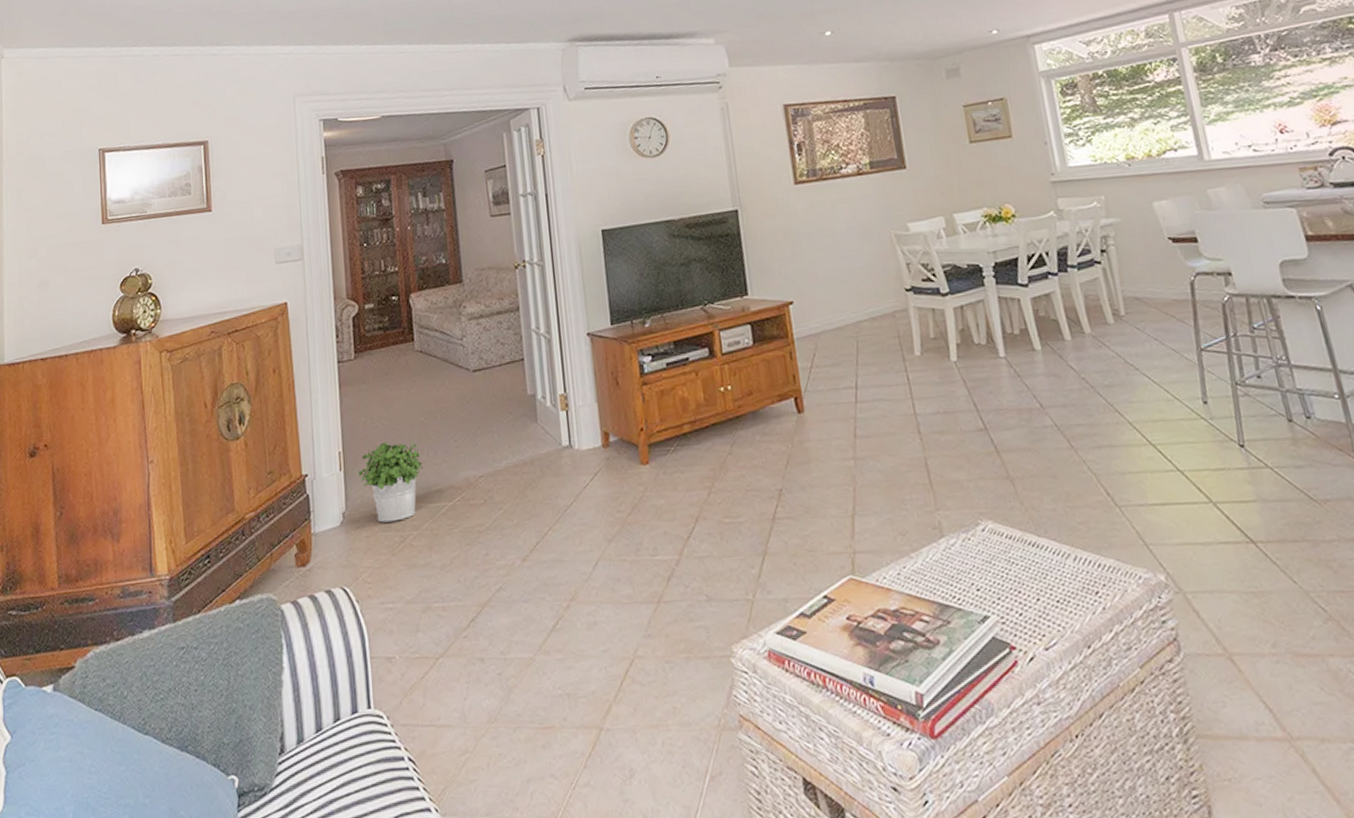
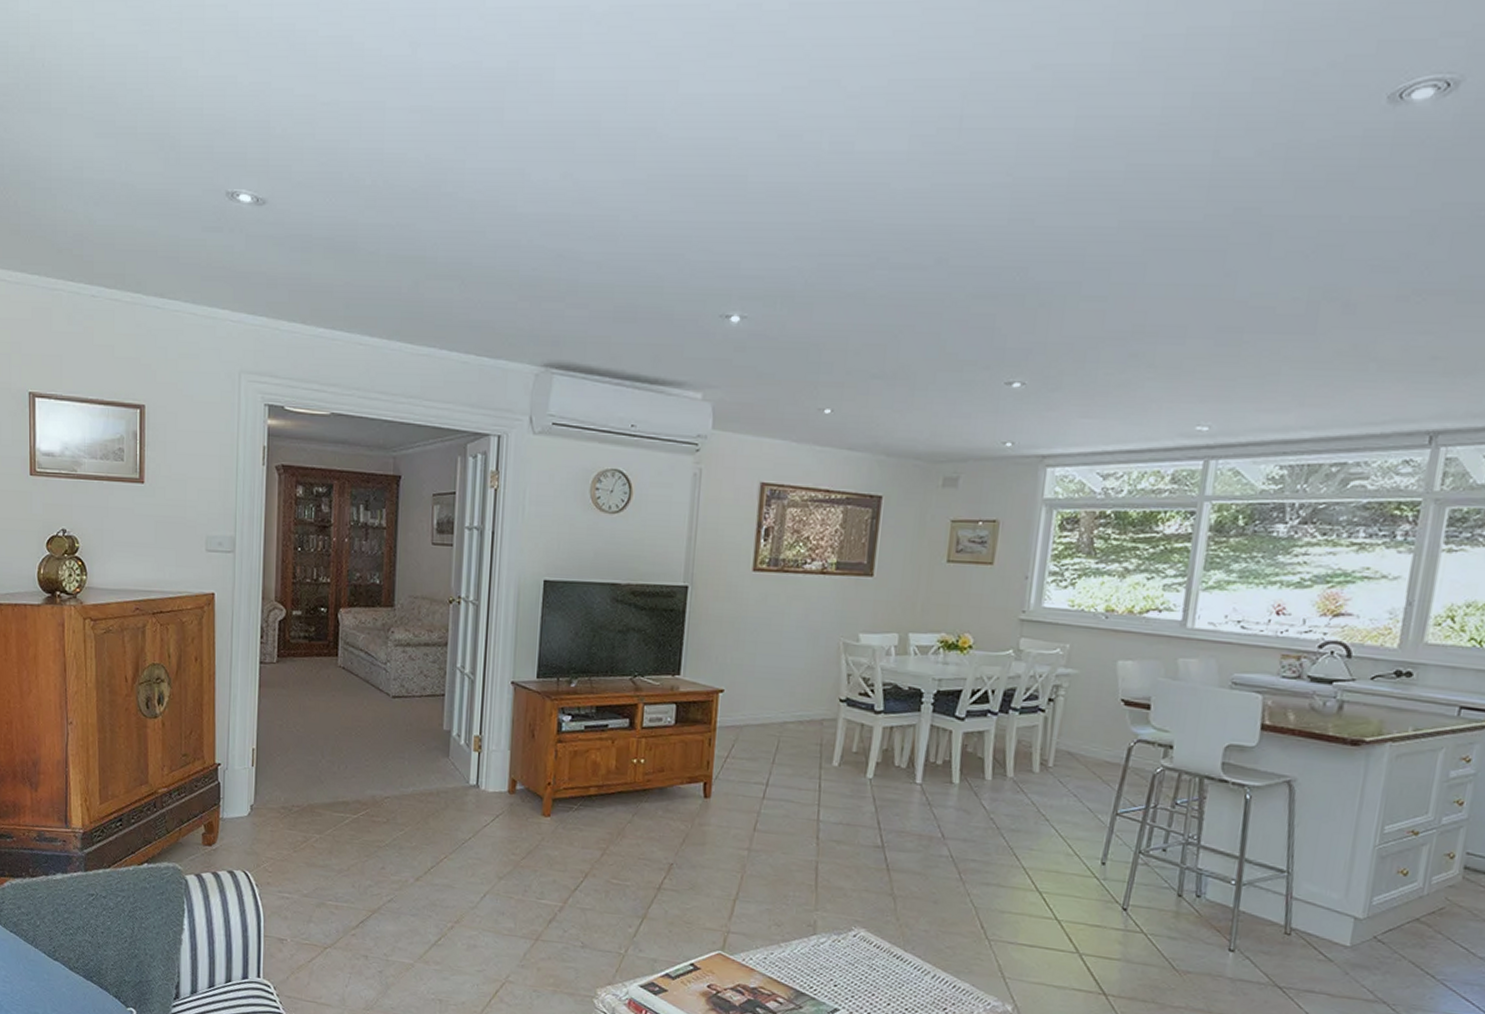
potted plant: present [358,440,423,523] -> none [269,747,332,823]

